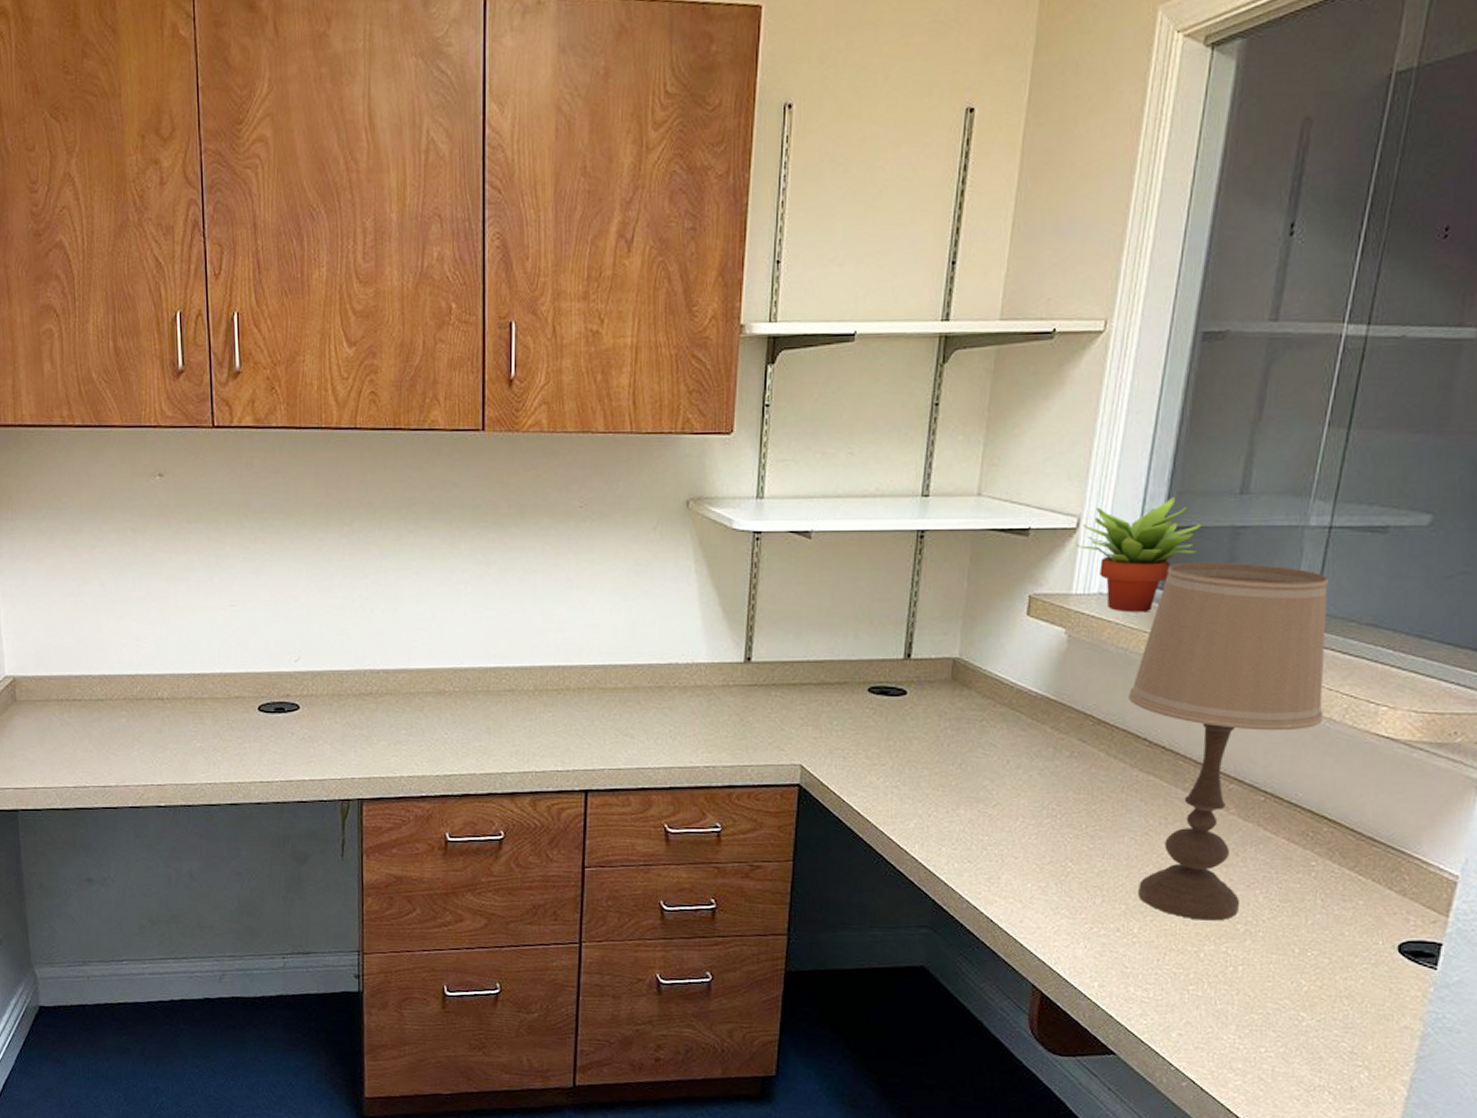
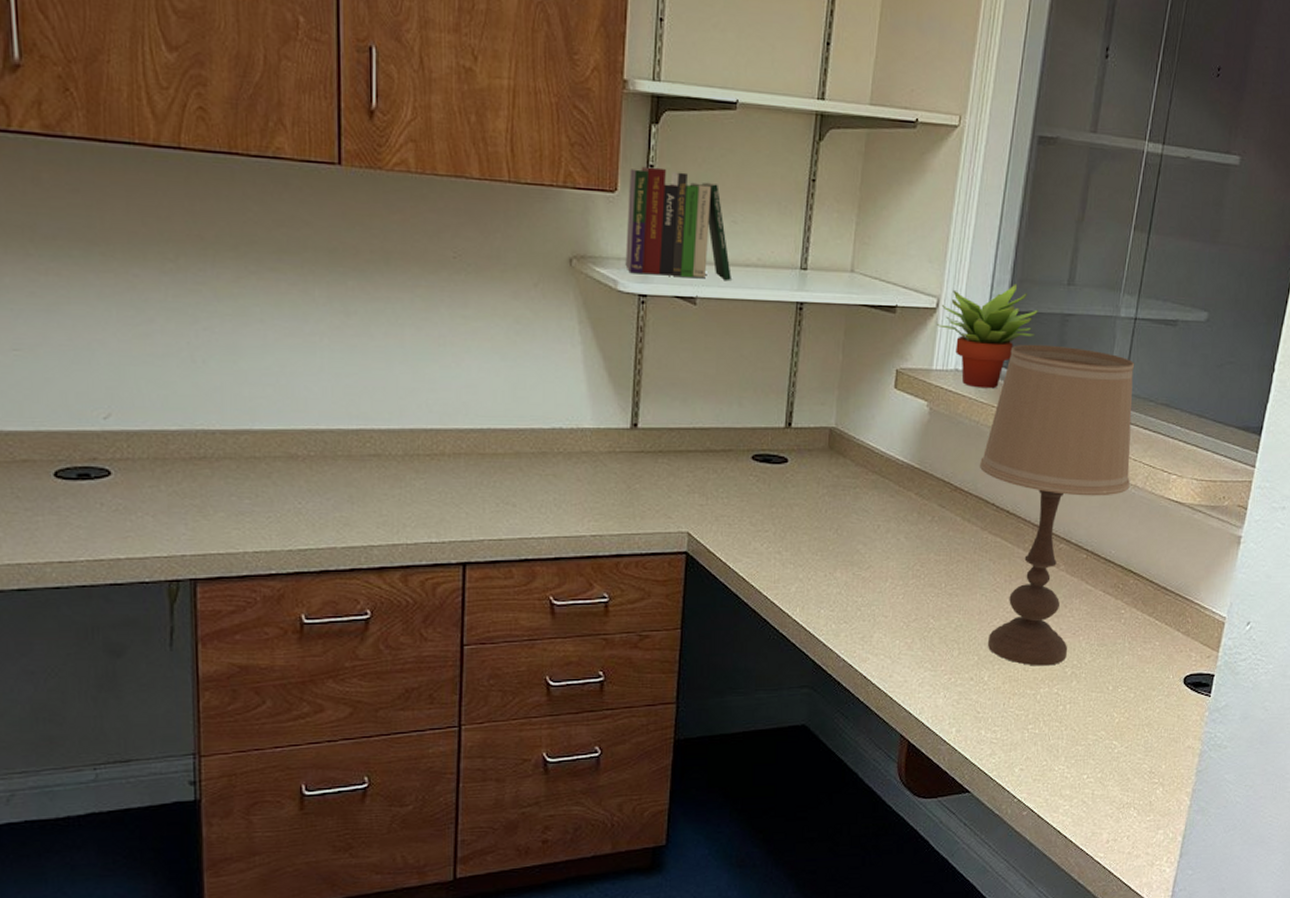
books: none [740,406,848,514] -> present [625,166,731,281]

